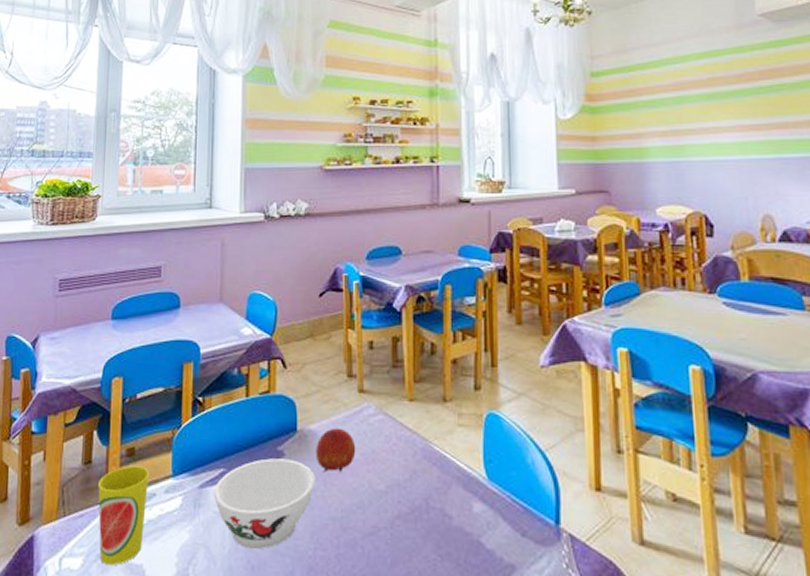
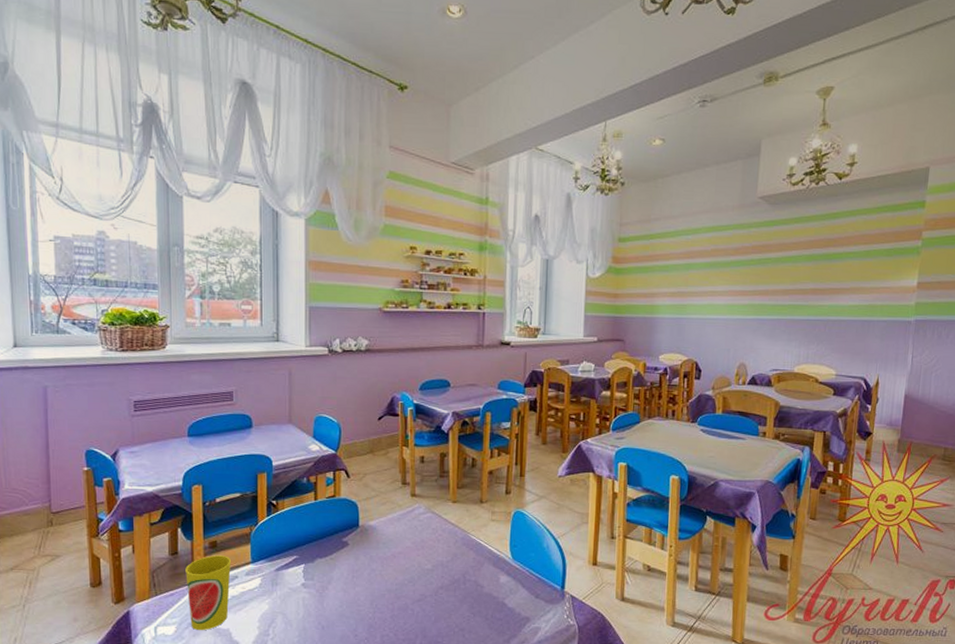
bowl: present [213,458,315,550] -> none [288,547,375,615]
fruit: present [315,428,356,472] -> none [375,523,408,557]

